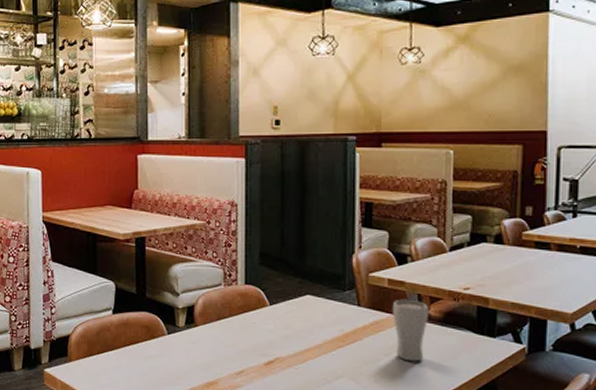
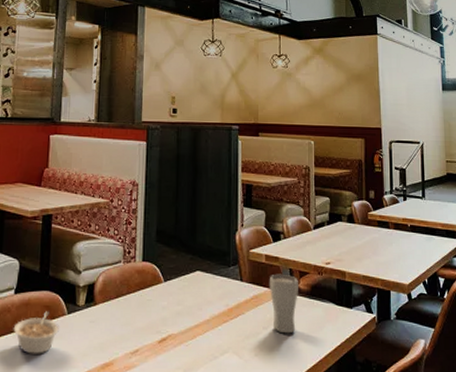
legume: none [114,331,160,371] -> present [13,311,59,354]

